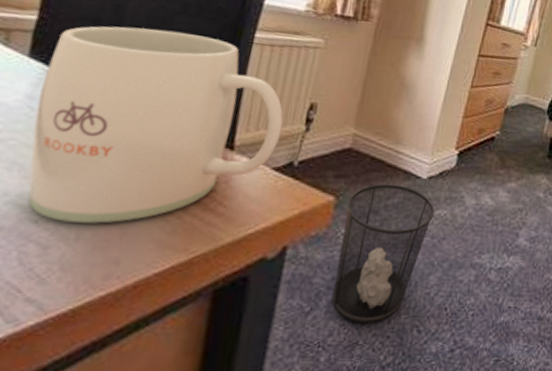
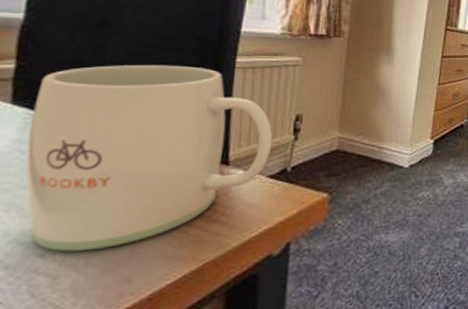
waste bin: present [332,183,435,324] -> none [336,175,418,299]

